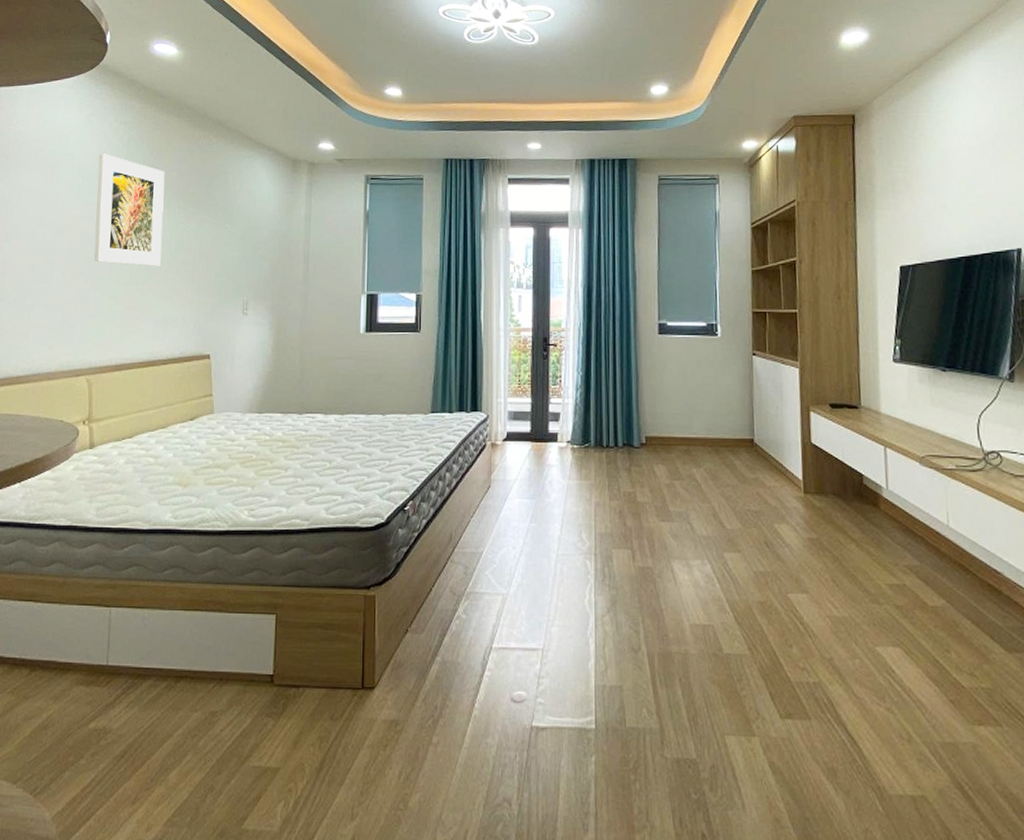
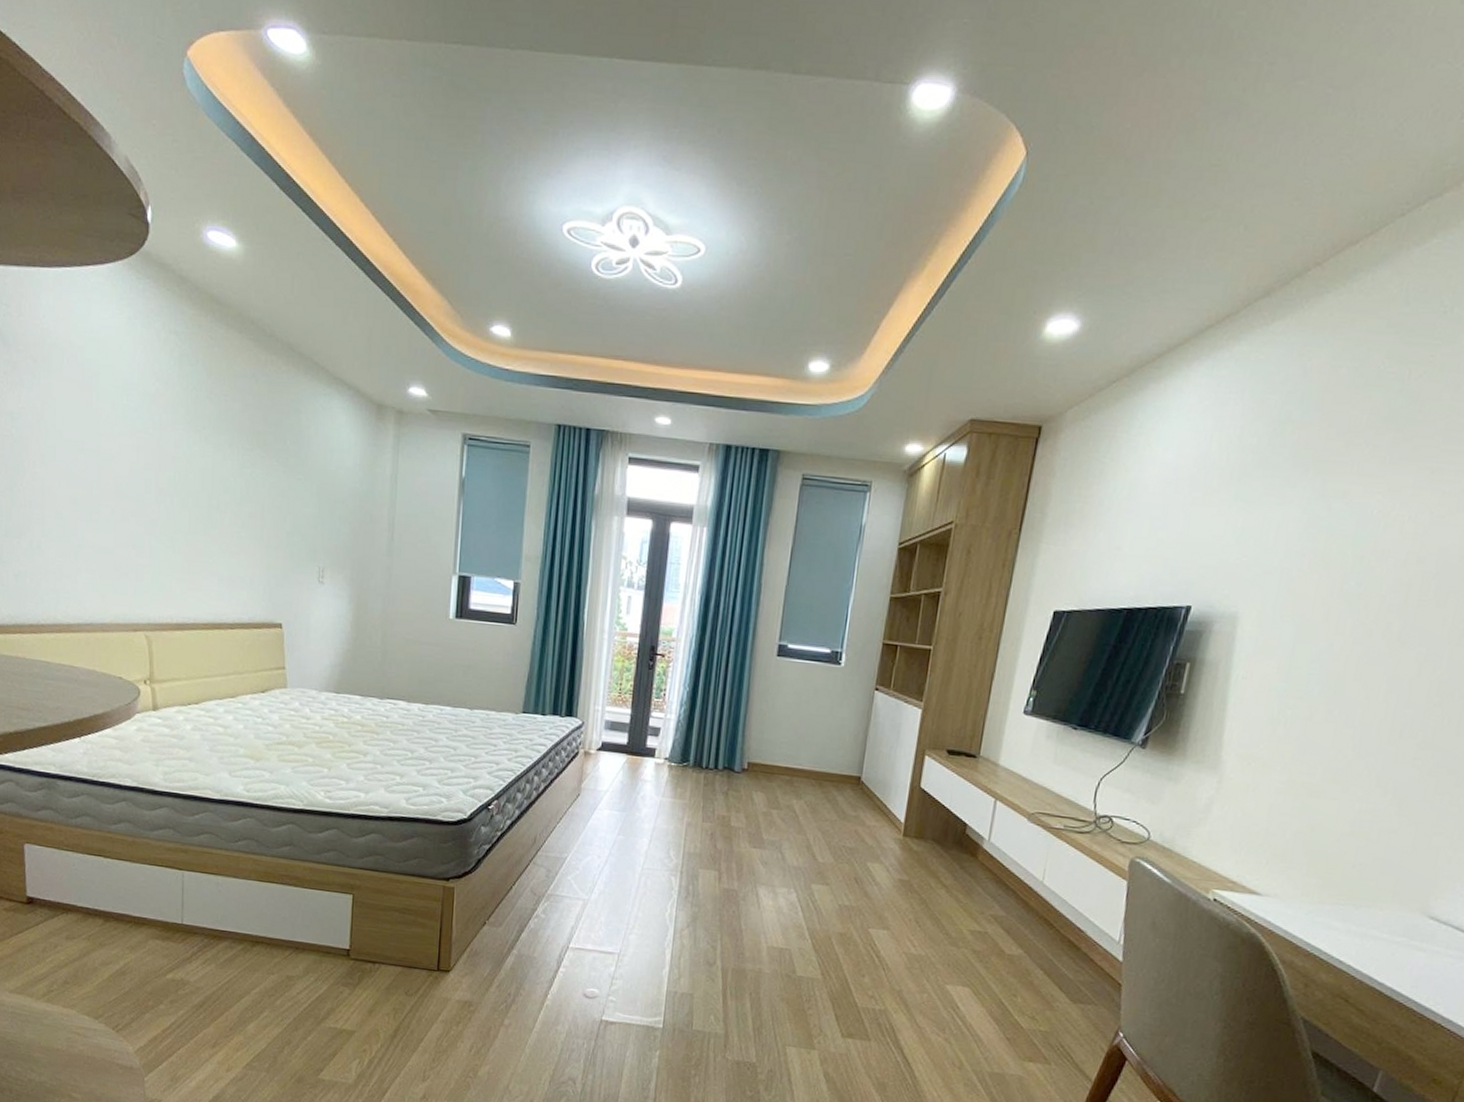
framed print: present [94,153,165,266] -> none [146,369,226,516]

